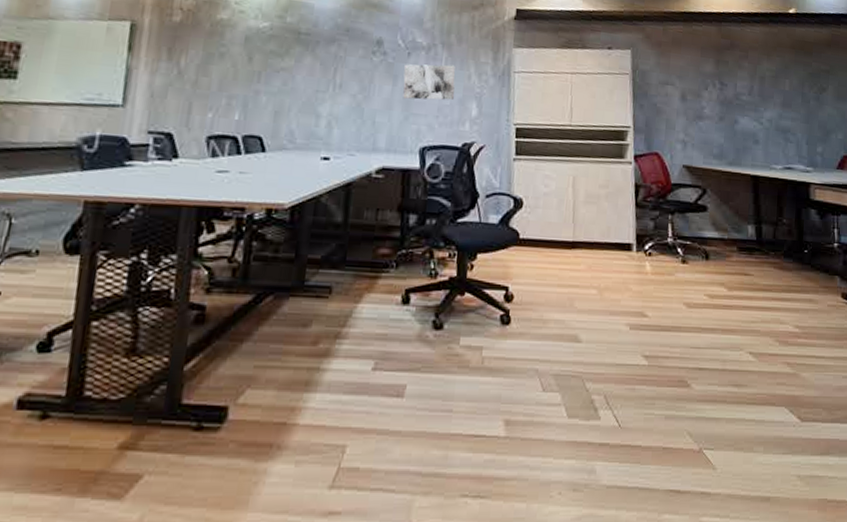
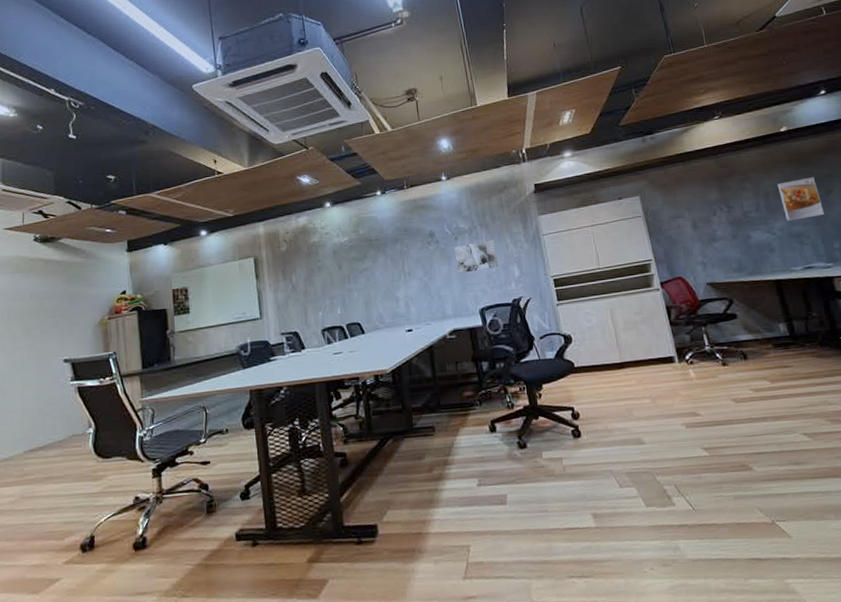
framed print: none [774,69,815,114] -> present [777,177,824,221]

